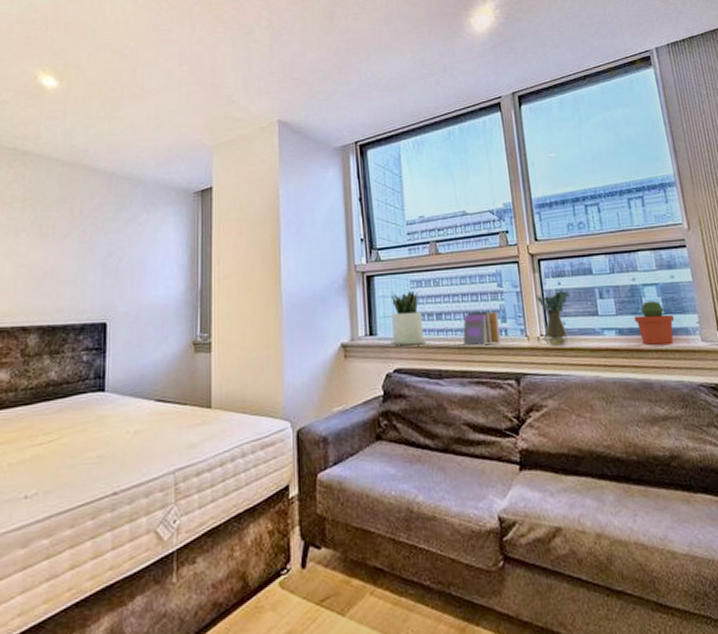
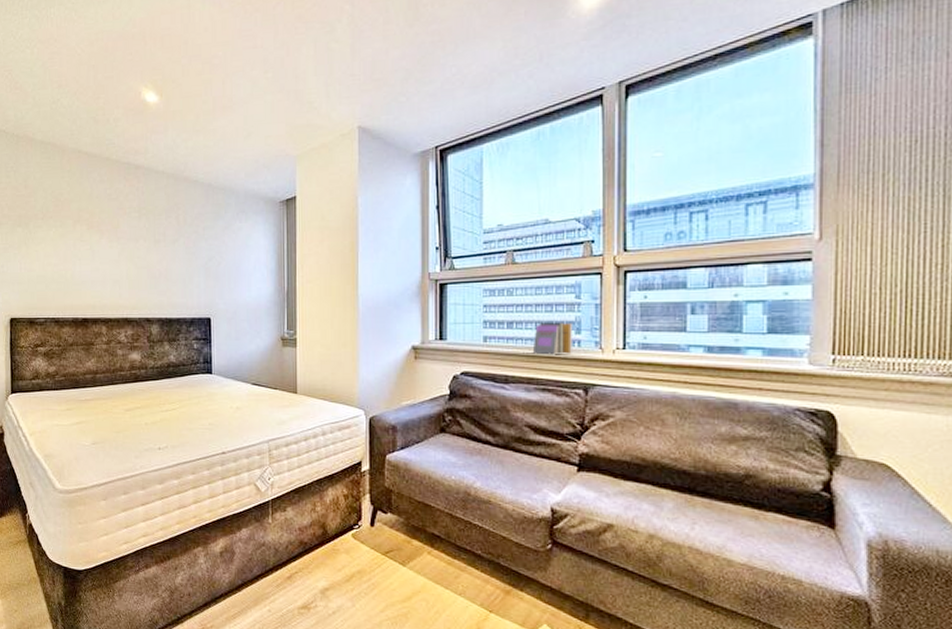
planter: present [390,290,427,346] -> none [459,298,496,351]
vase: present [535,288,571,346] -> none [616,302,657,360]
succulent plant: present [633,300,675,346] -> none [728,319,780,366]

